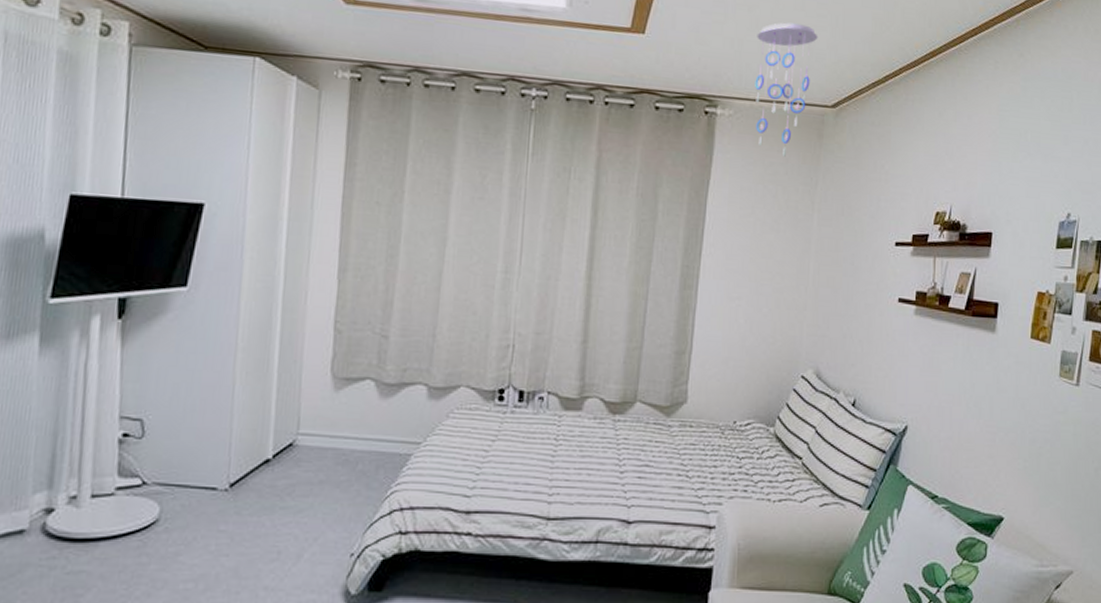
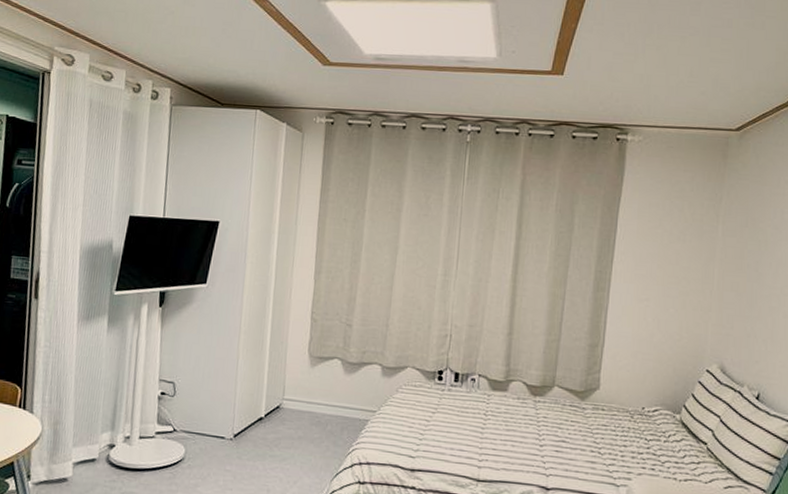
ceiling mobile: present [755,22,818,157] -> none [662,58,723,176]

